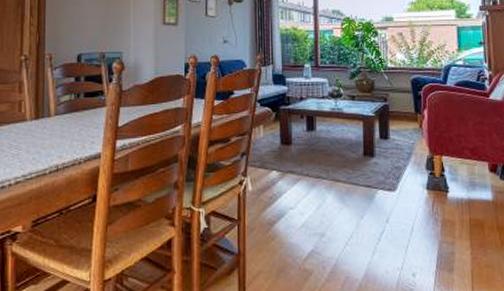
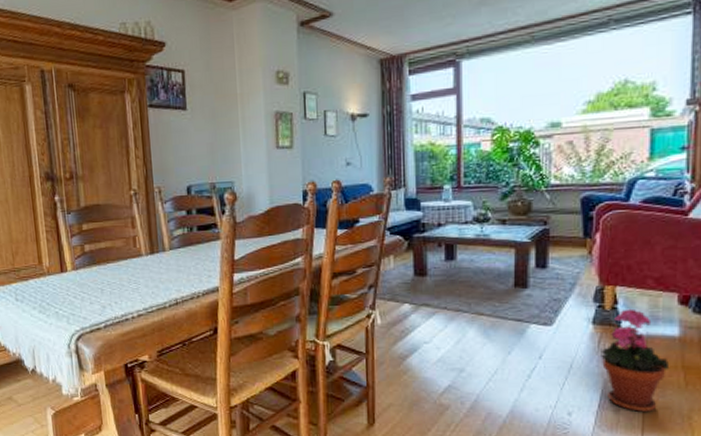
potted plant: none [435,175,488,271] -> present [601,308,670,412]

